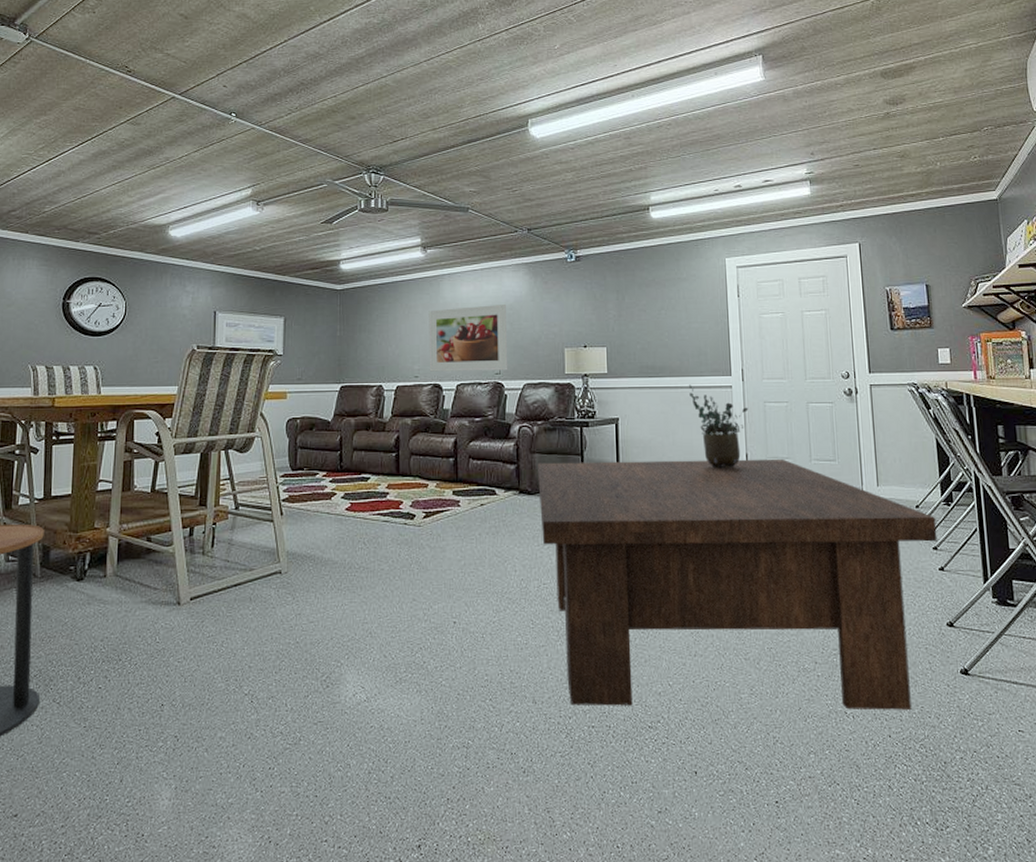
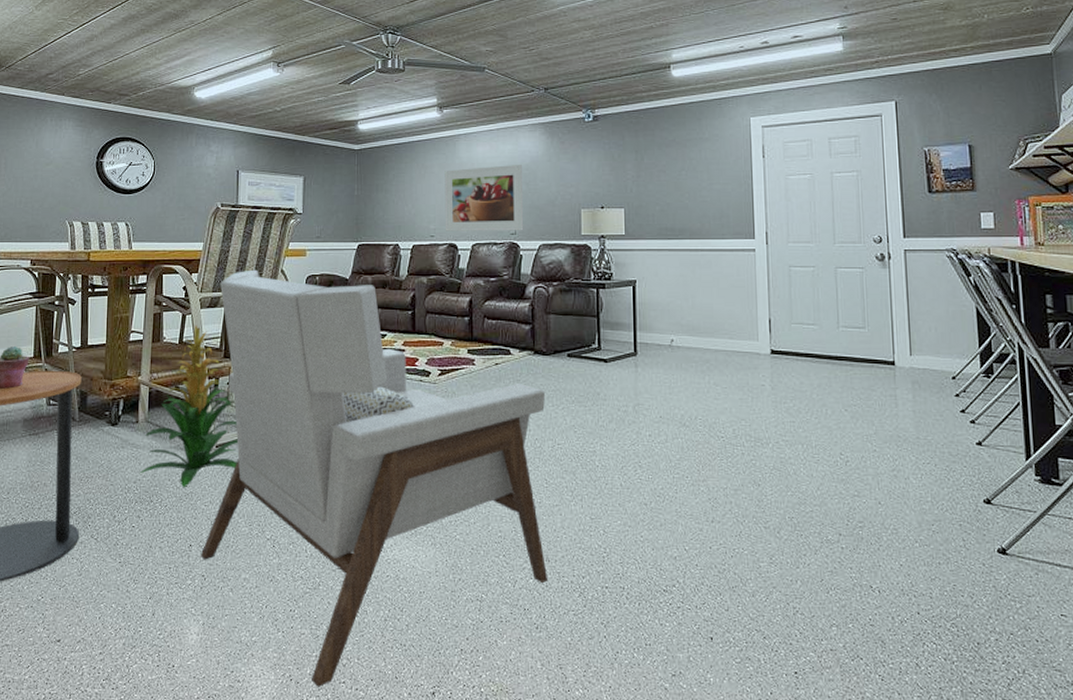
indoor plant: none [108,472,215,643] -> present [140,325,239,487]
armchair: none [172,413,534,848] -> present [200,269,547,687]
coffee table: present [538,458,938,710] -> none [553,323,975,587]
potted plant: present [689,385,749,468] -> none [710,247,773,333]

